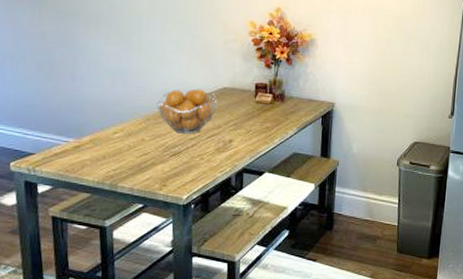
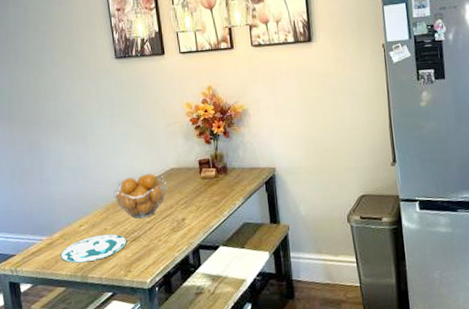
plate: none [88,144,166,171] -> present [60,234,127,263]

